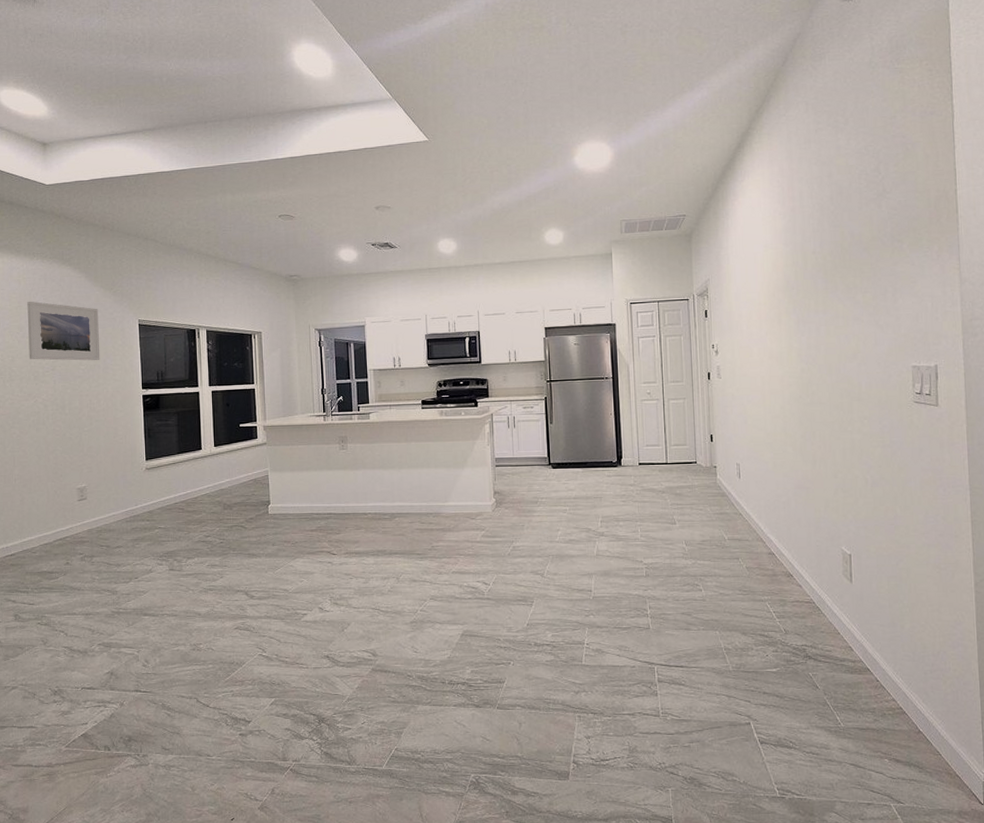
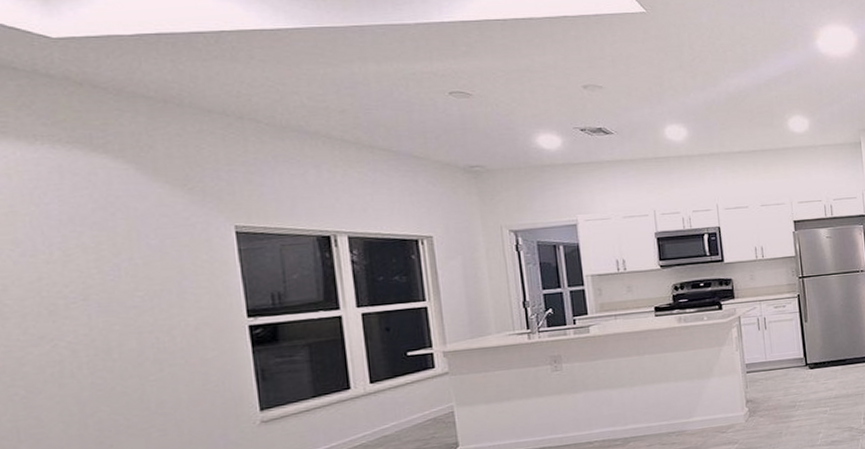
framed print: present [27,301,100,361] -> none [27,203,172,288]

